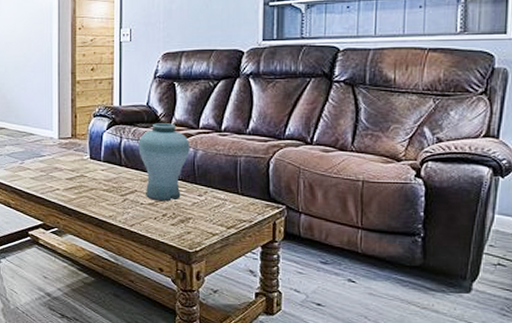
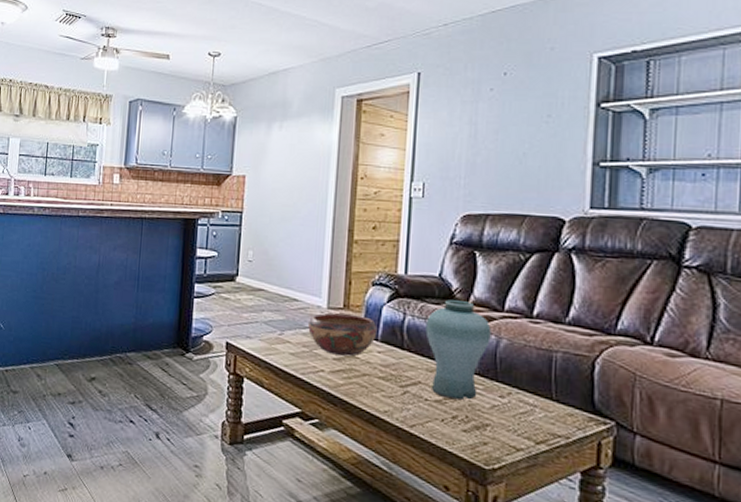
decorative bowl: none [44,142,100,176] -> present [308,313,378,357]

